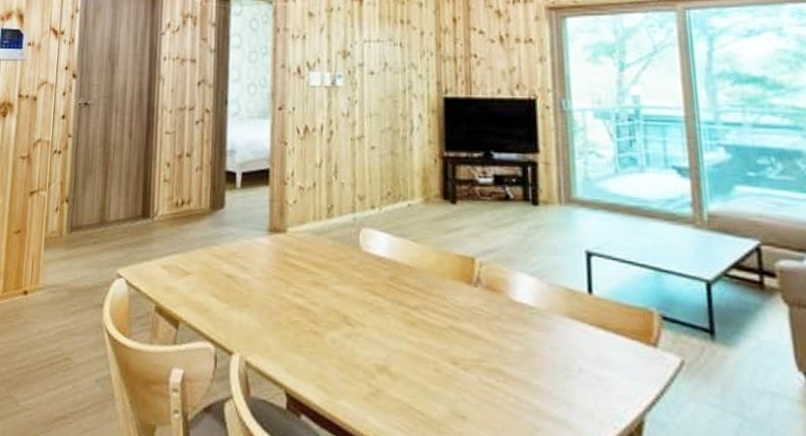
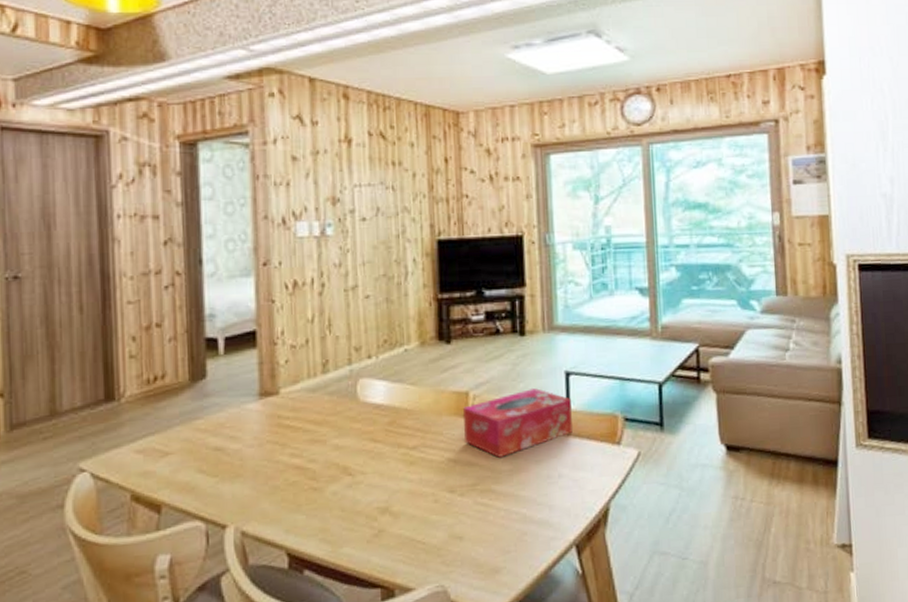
tissue box: none [469,264,596,336] -> present [463,388,572,458]

